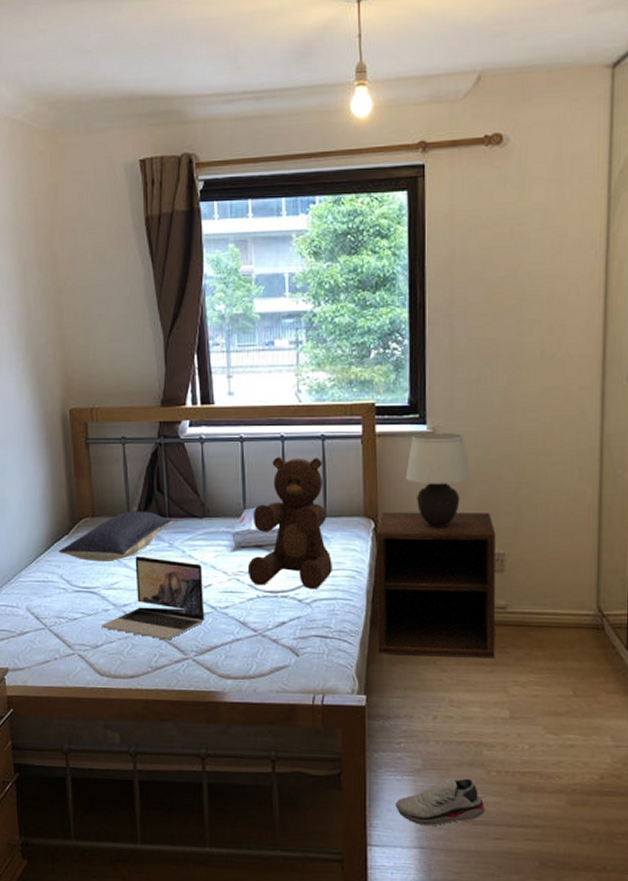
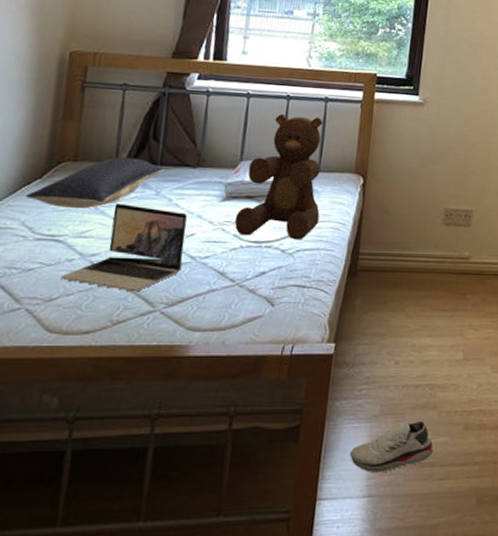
nightstand: present [376,511,496,657] -> none [352,169,467,303]
table lamp: present [405,433,471,527] -> none [395,103,451,185]

